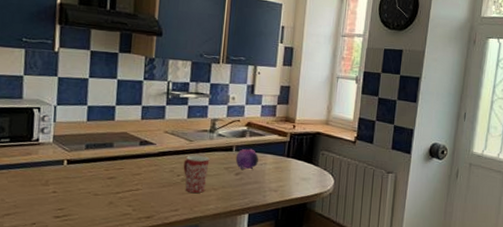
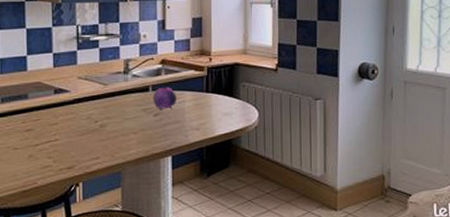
mug: present [183,155,210,193] -> none [100,99,126,138]

